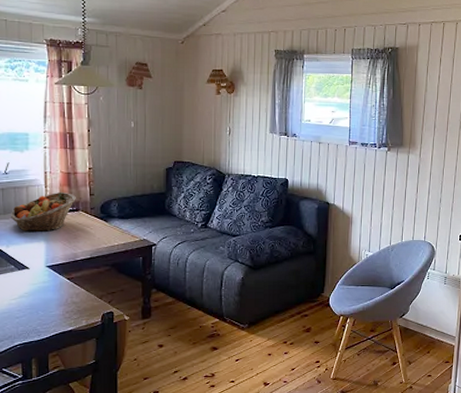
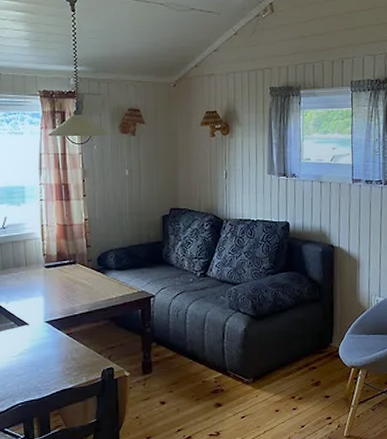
fruit basket: present [11,191,76,232] -> none [9,244,73,287]

